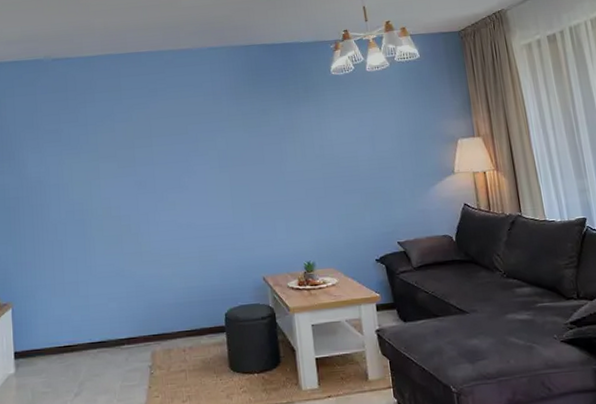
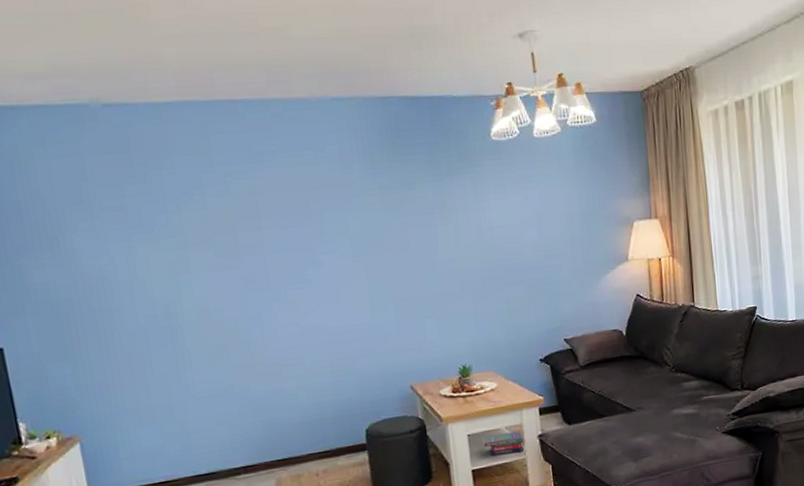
books: none [324,325,363,347] -> present [481,431,524,456]

